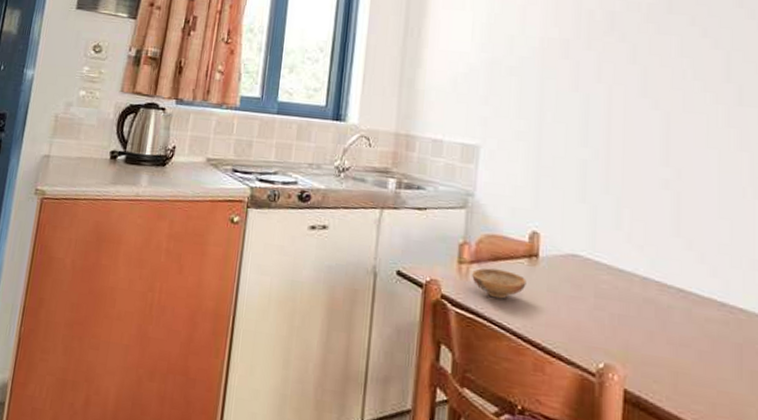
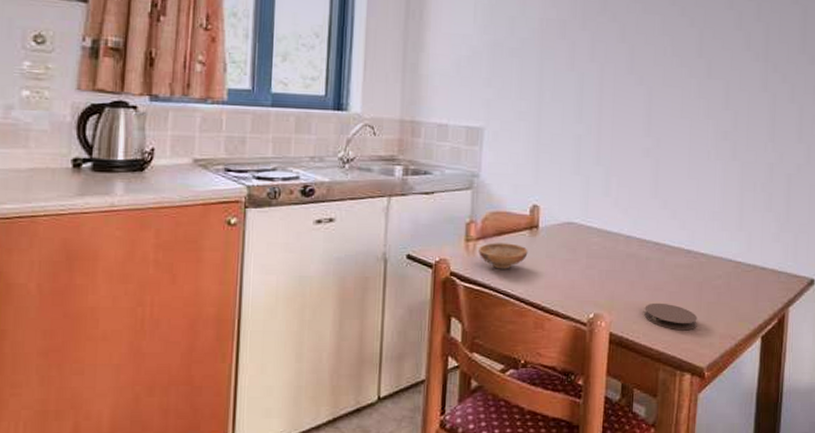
coaster: none [667,361,738,402] -> present [644,302,697,331]

